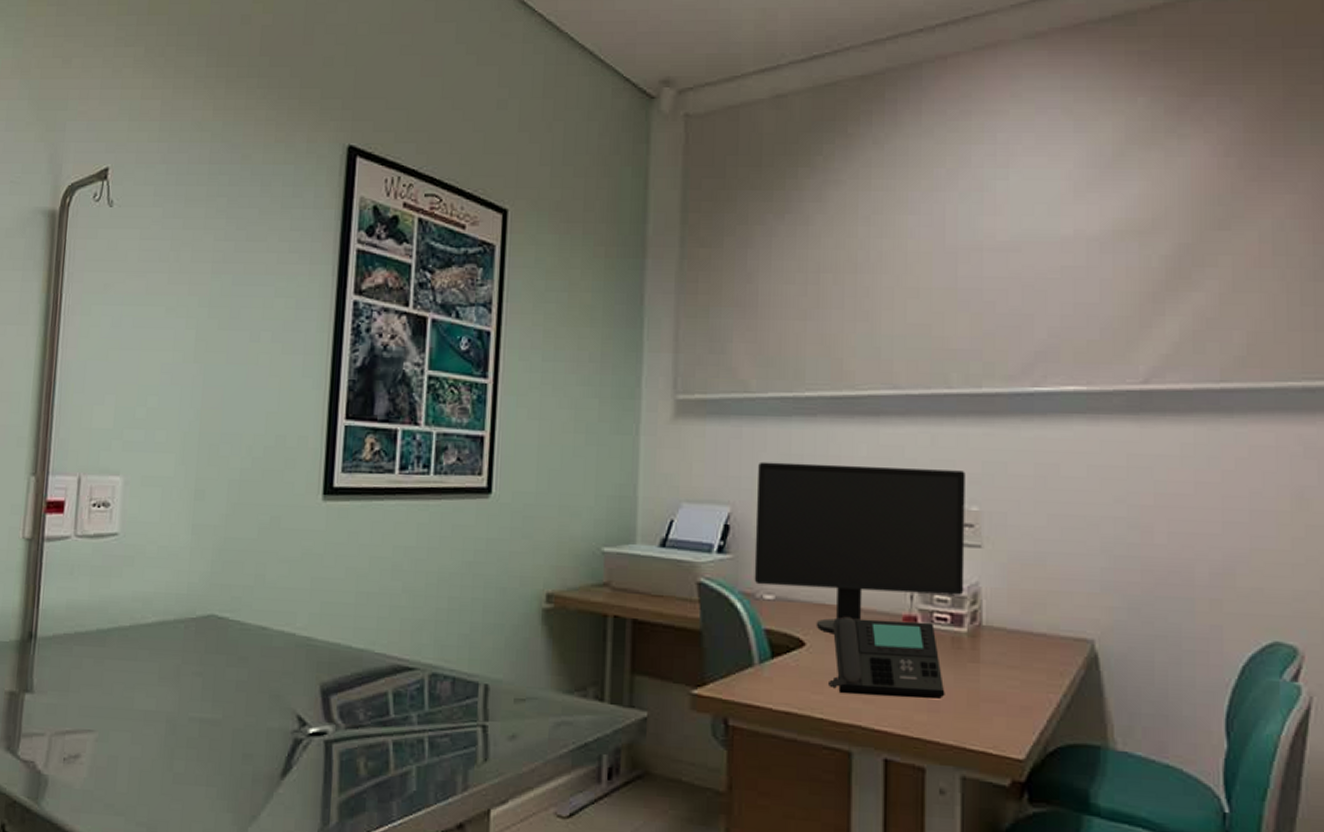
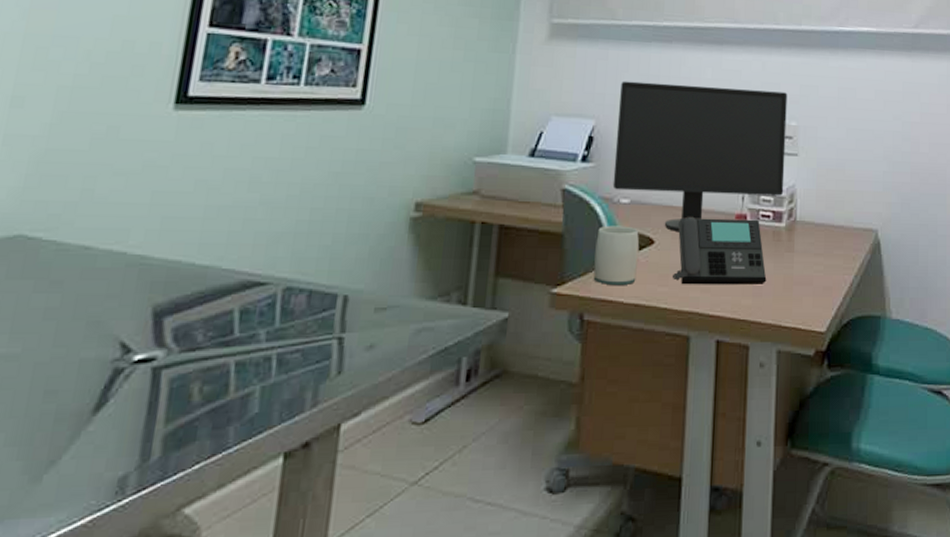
mug: none [737,623,788,691] -> present [593,225,640,286]

